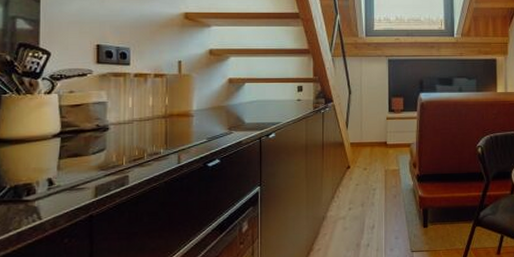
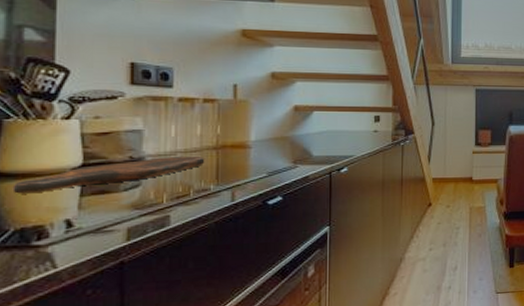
cutting board: none [8,123,155,157] -> present [12,156,204,194]

